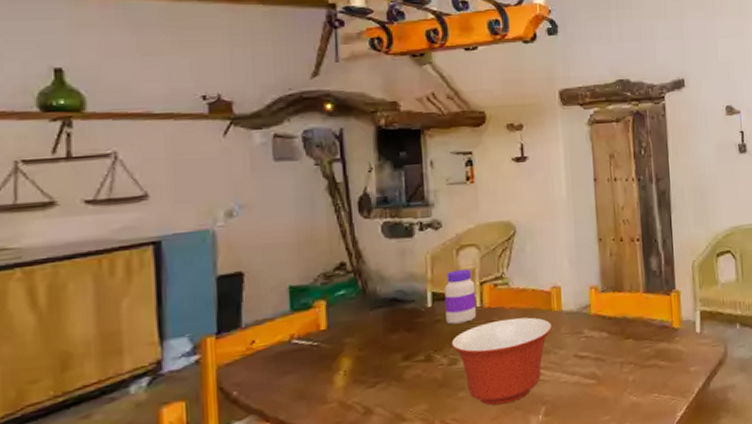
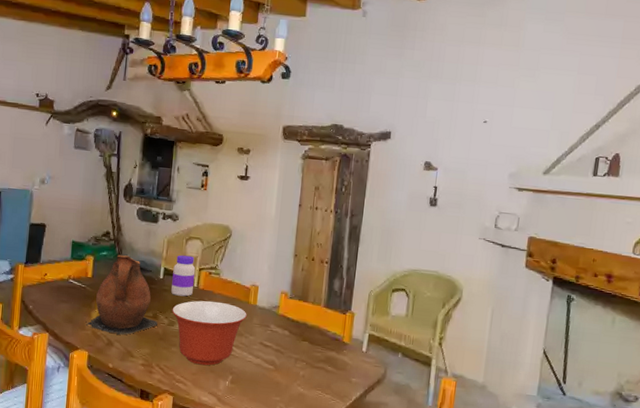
ceramic pitcher: none [328,288,433,399] -> present [86,254,157,335]

